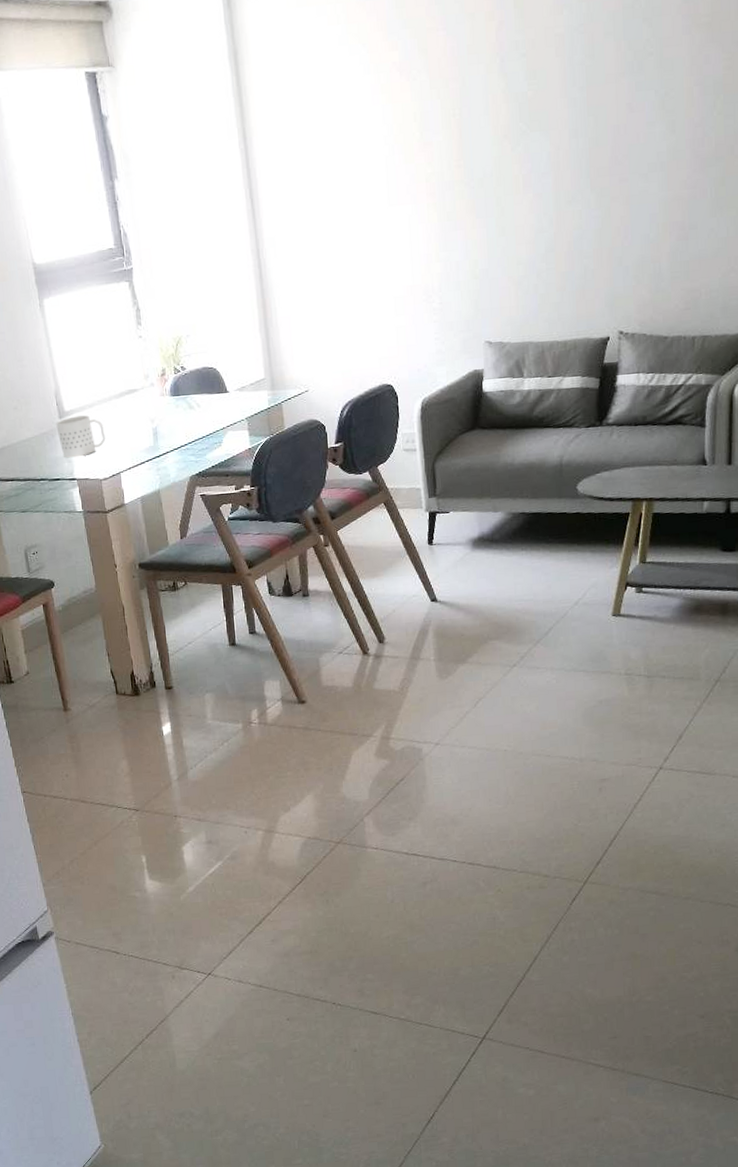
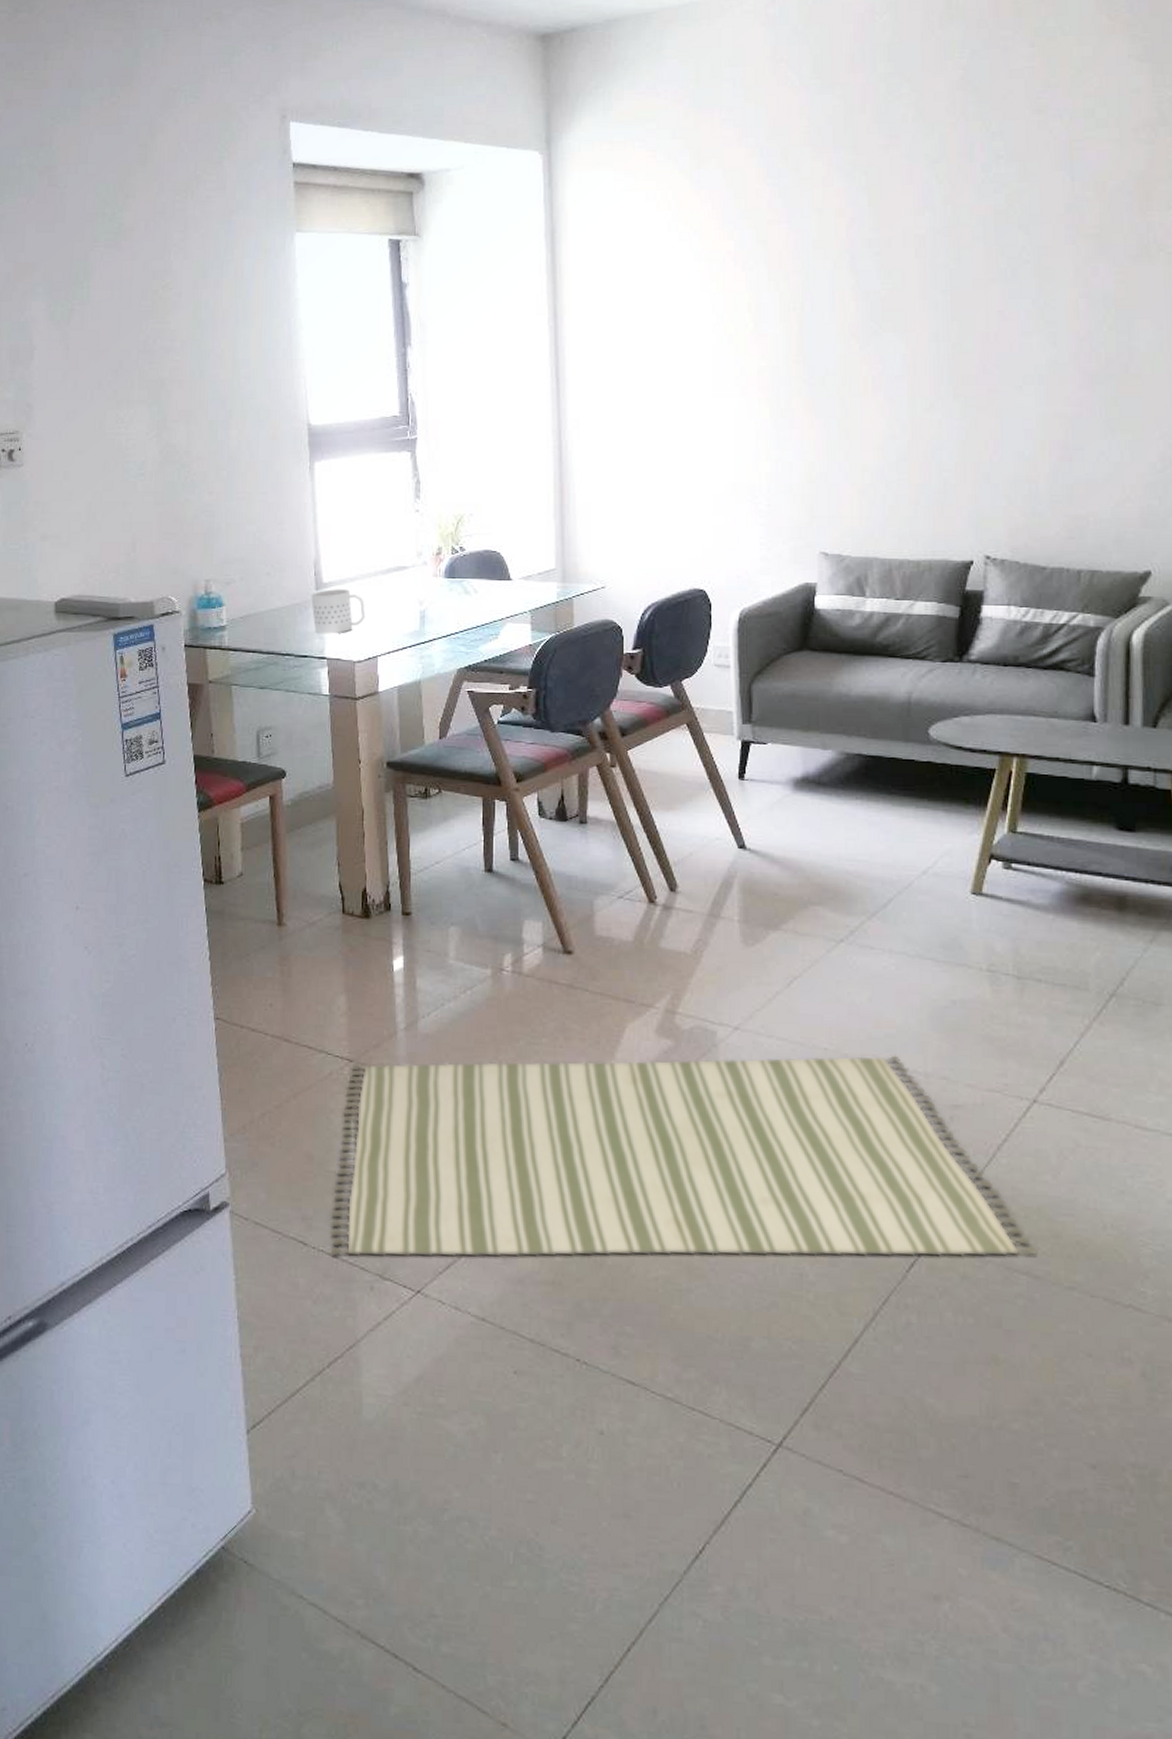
rug: none [135,748,664,957] -> present [330,1055,1038,1257]

